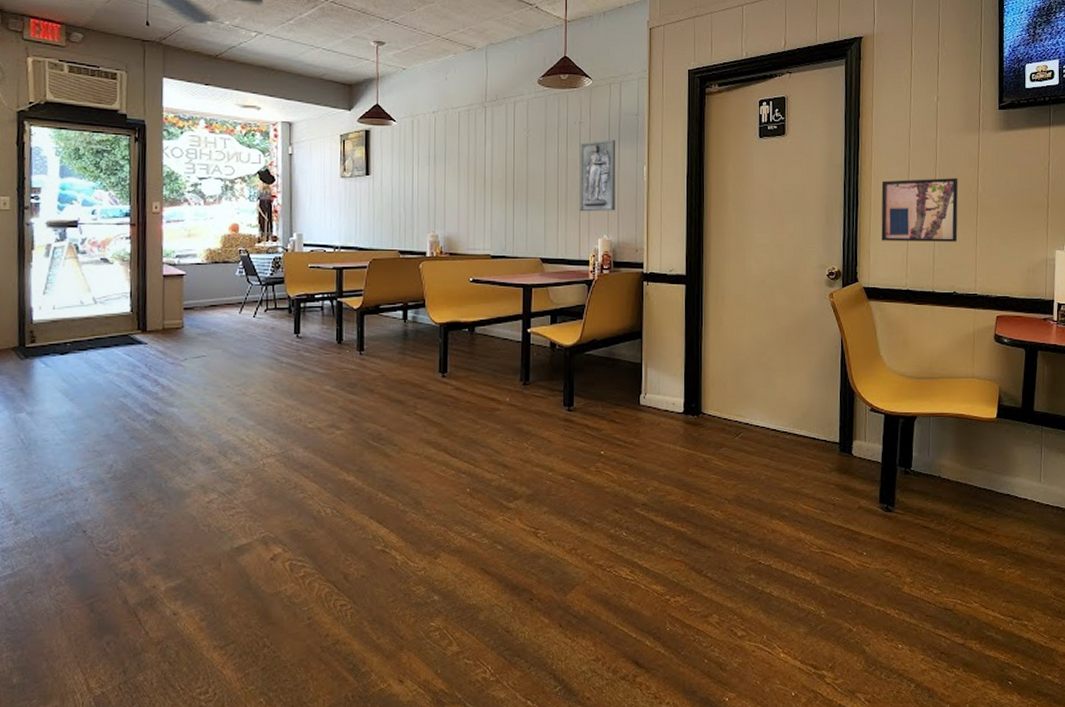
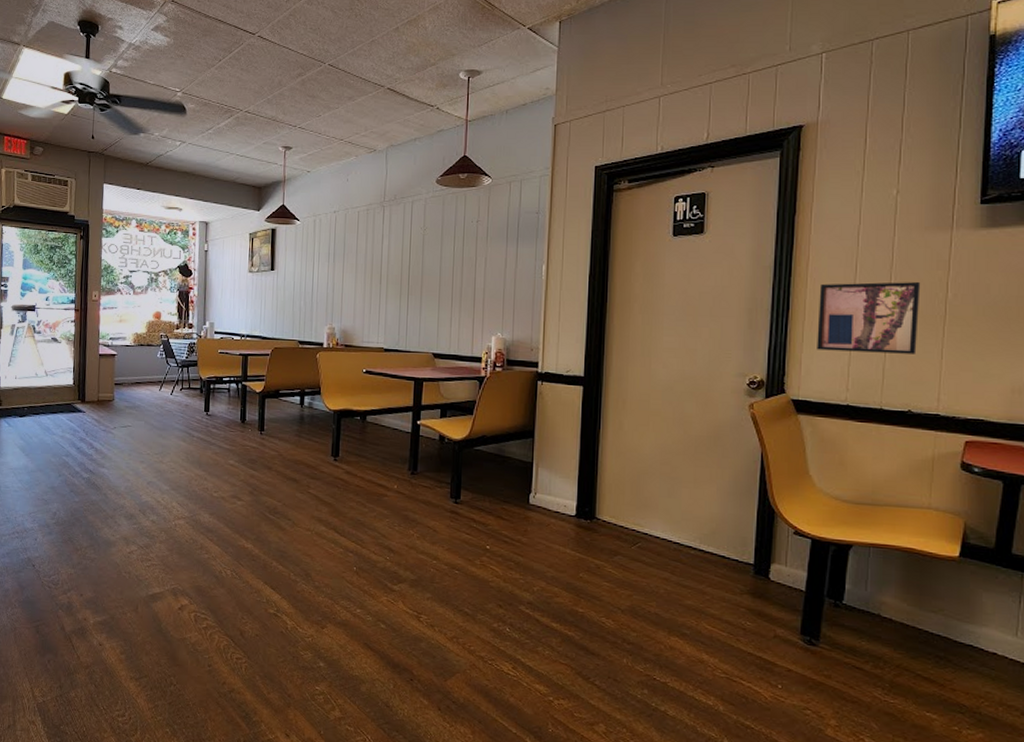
relief panel: present [579,139,615,212] -> none [473,237,513,310]

